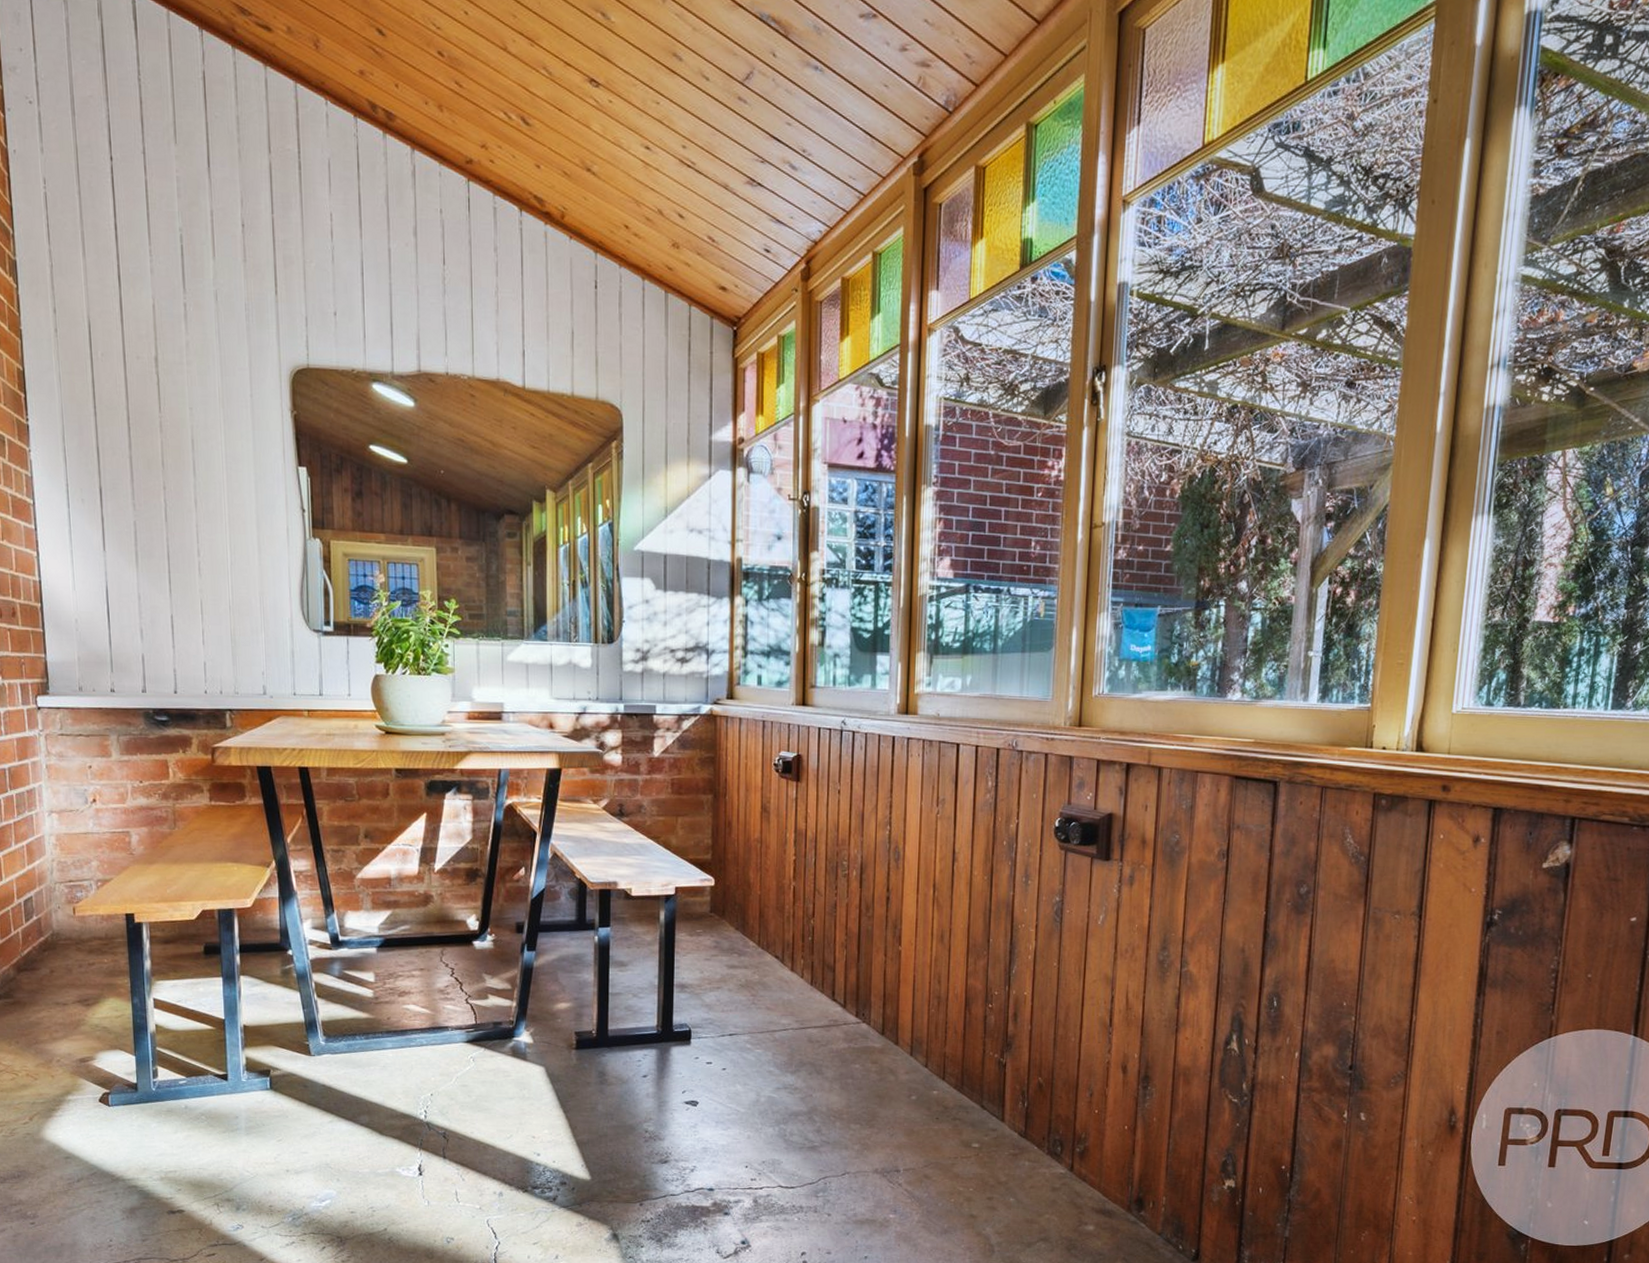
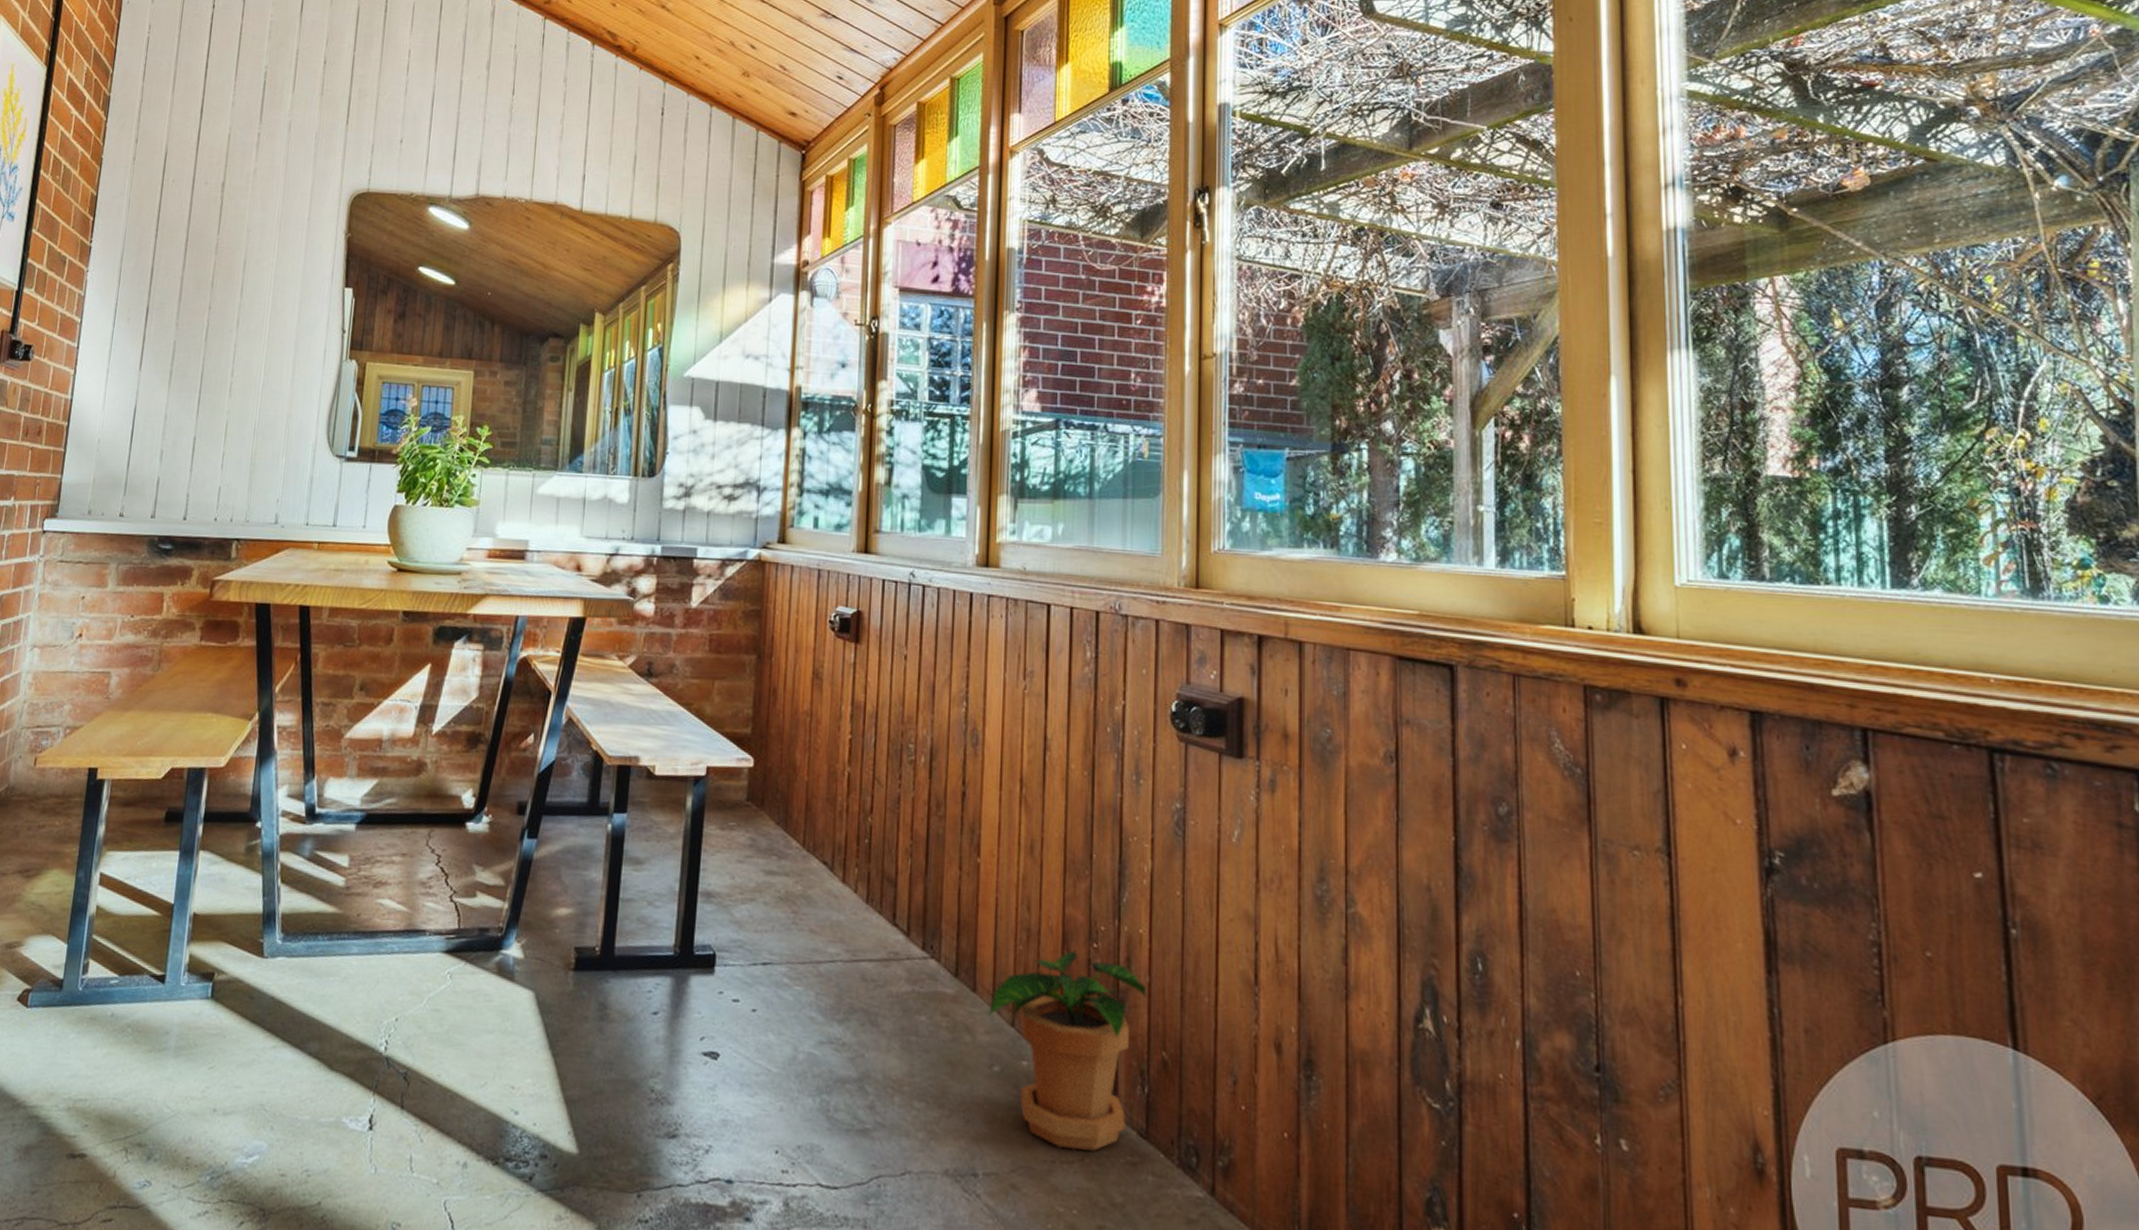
potted plant: none [907,1010,1029,1149] -> present [987,950,1147,1151]

